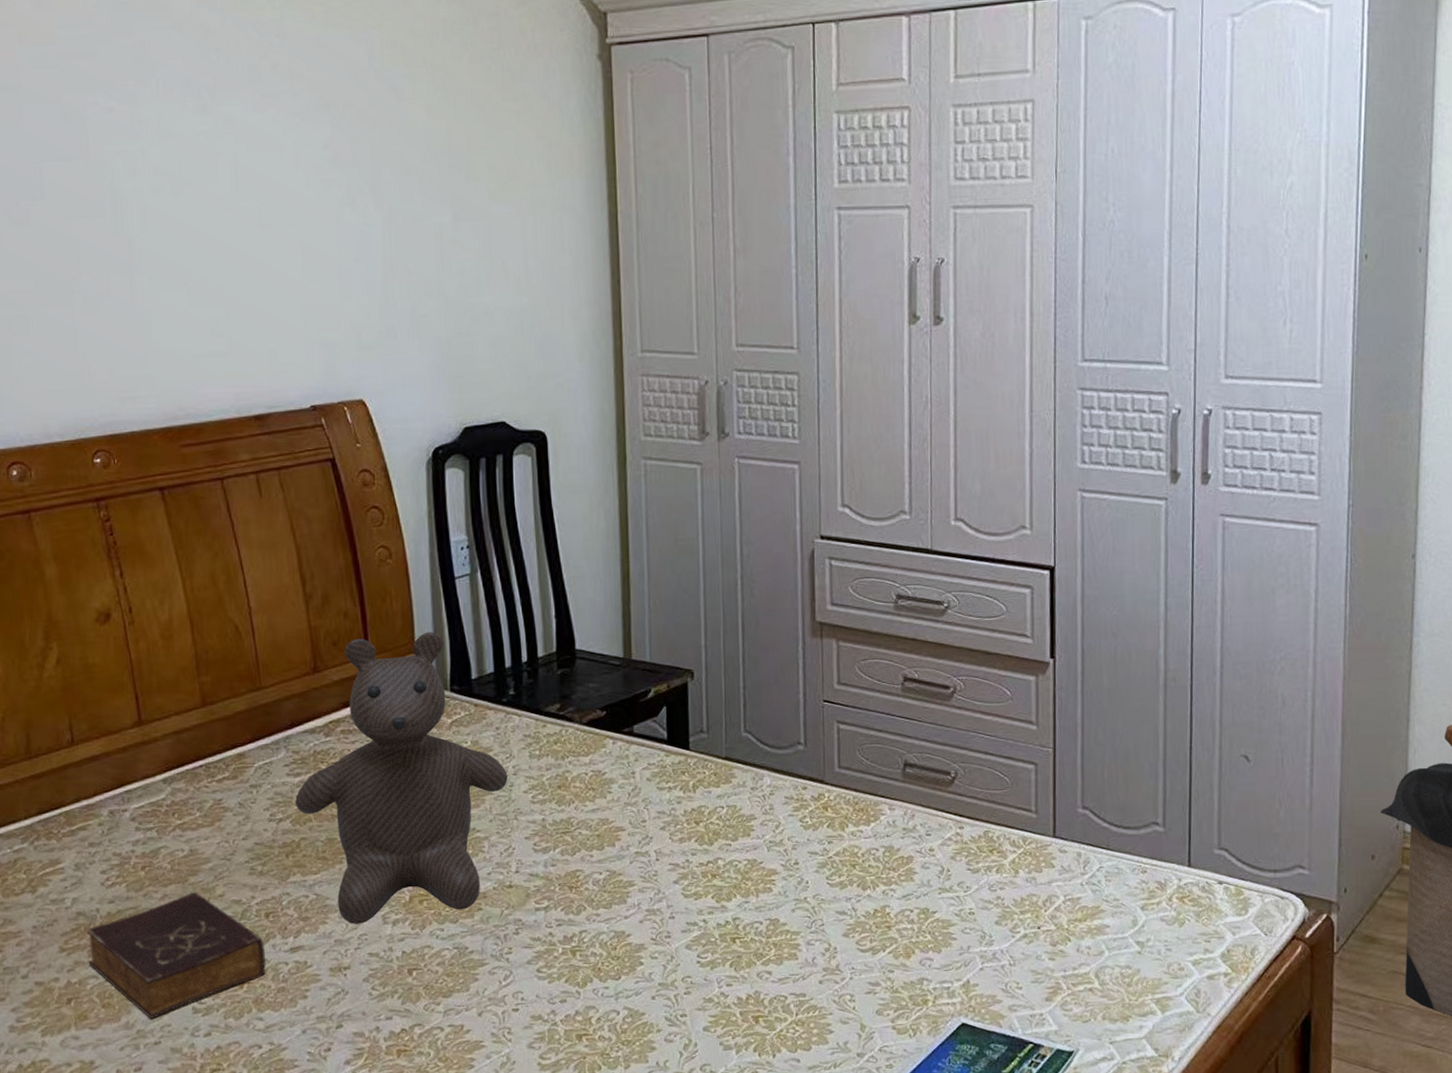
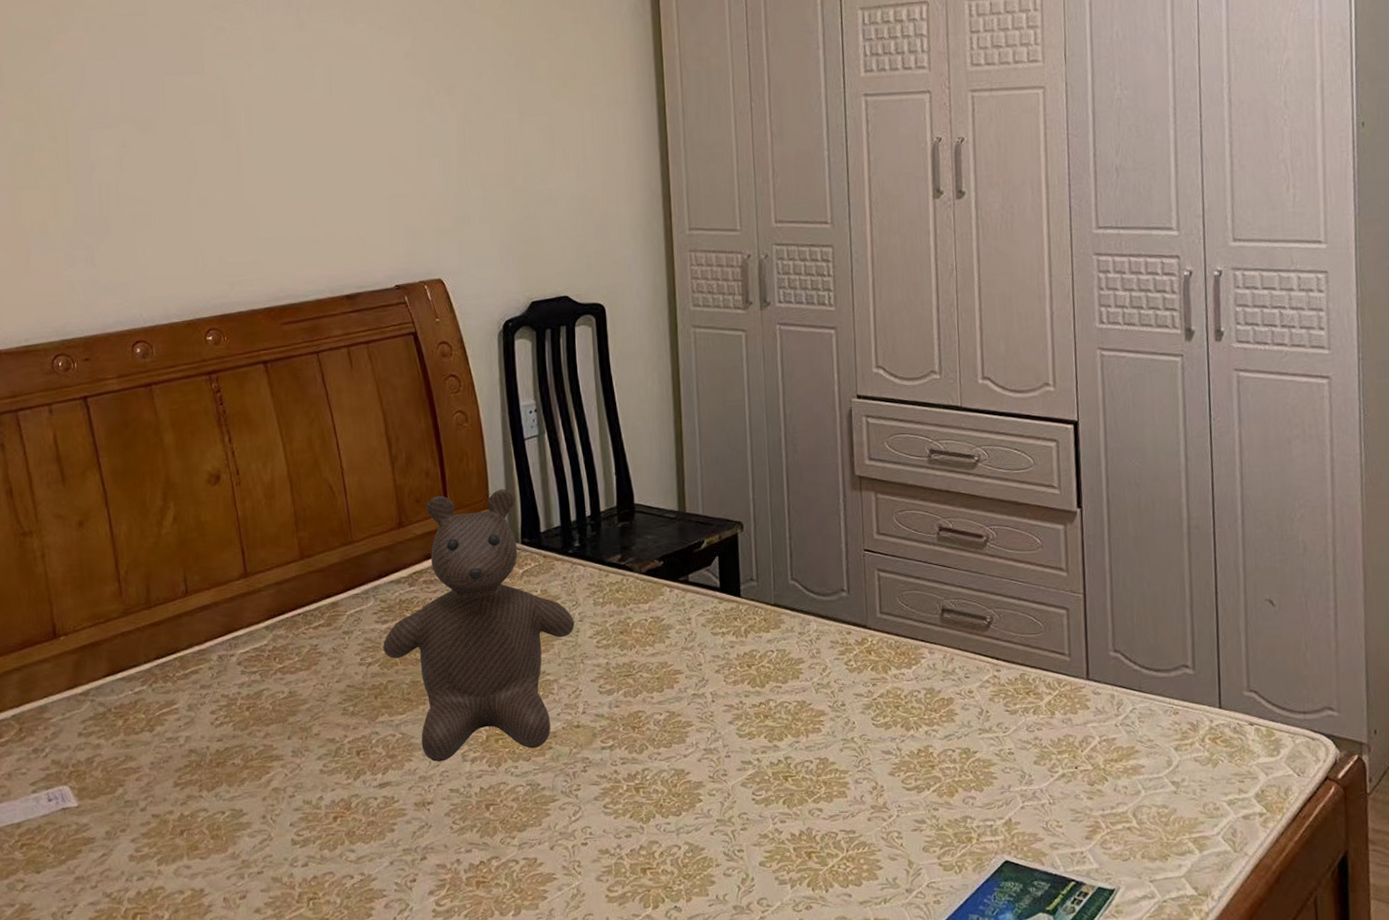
book: present [86,891,267,1020] -> none [197,730,358,851]

